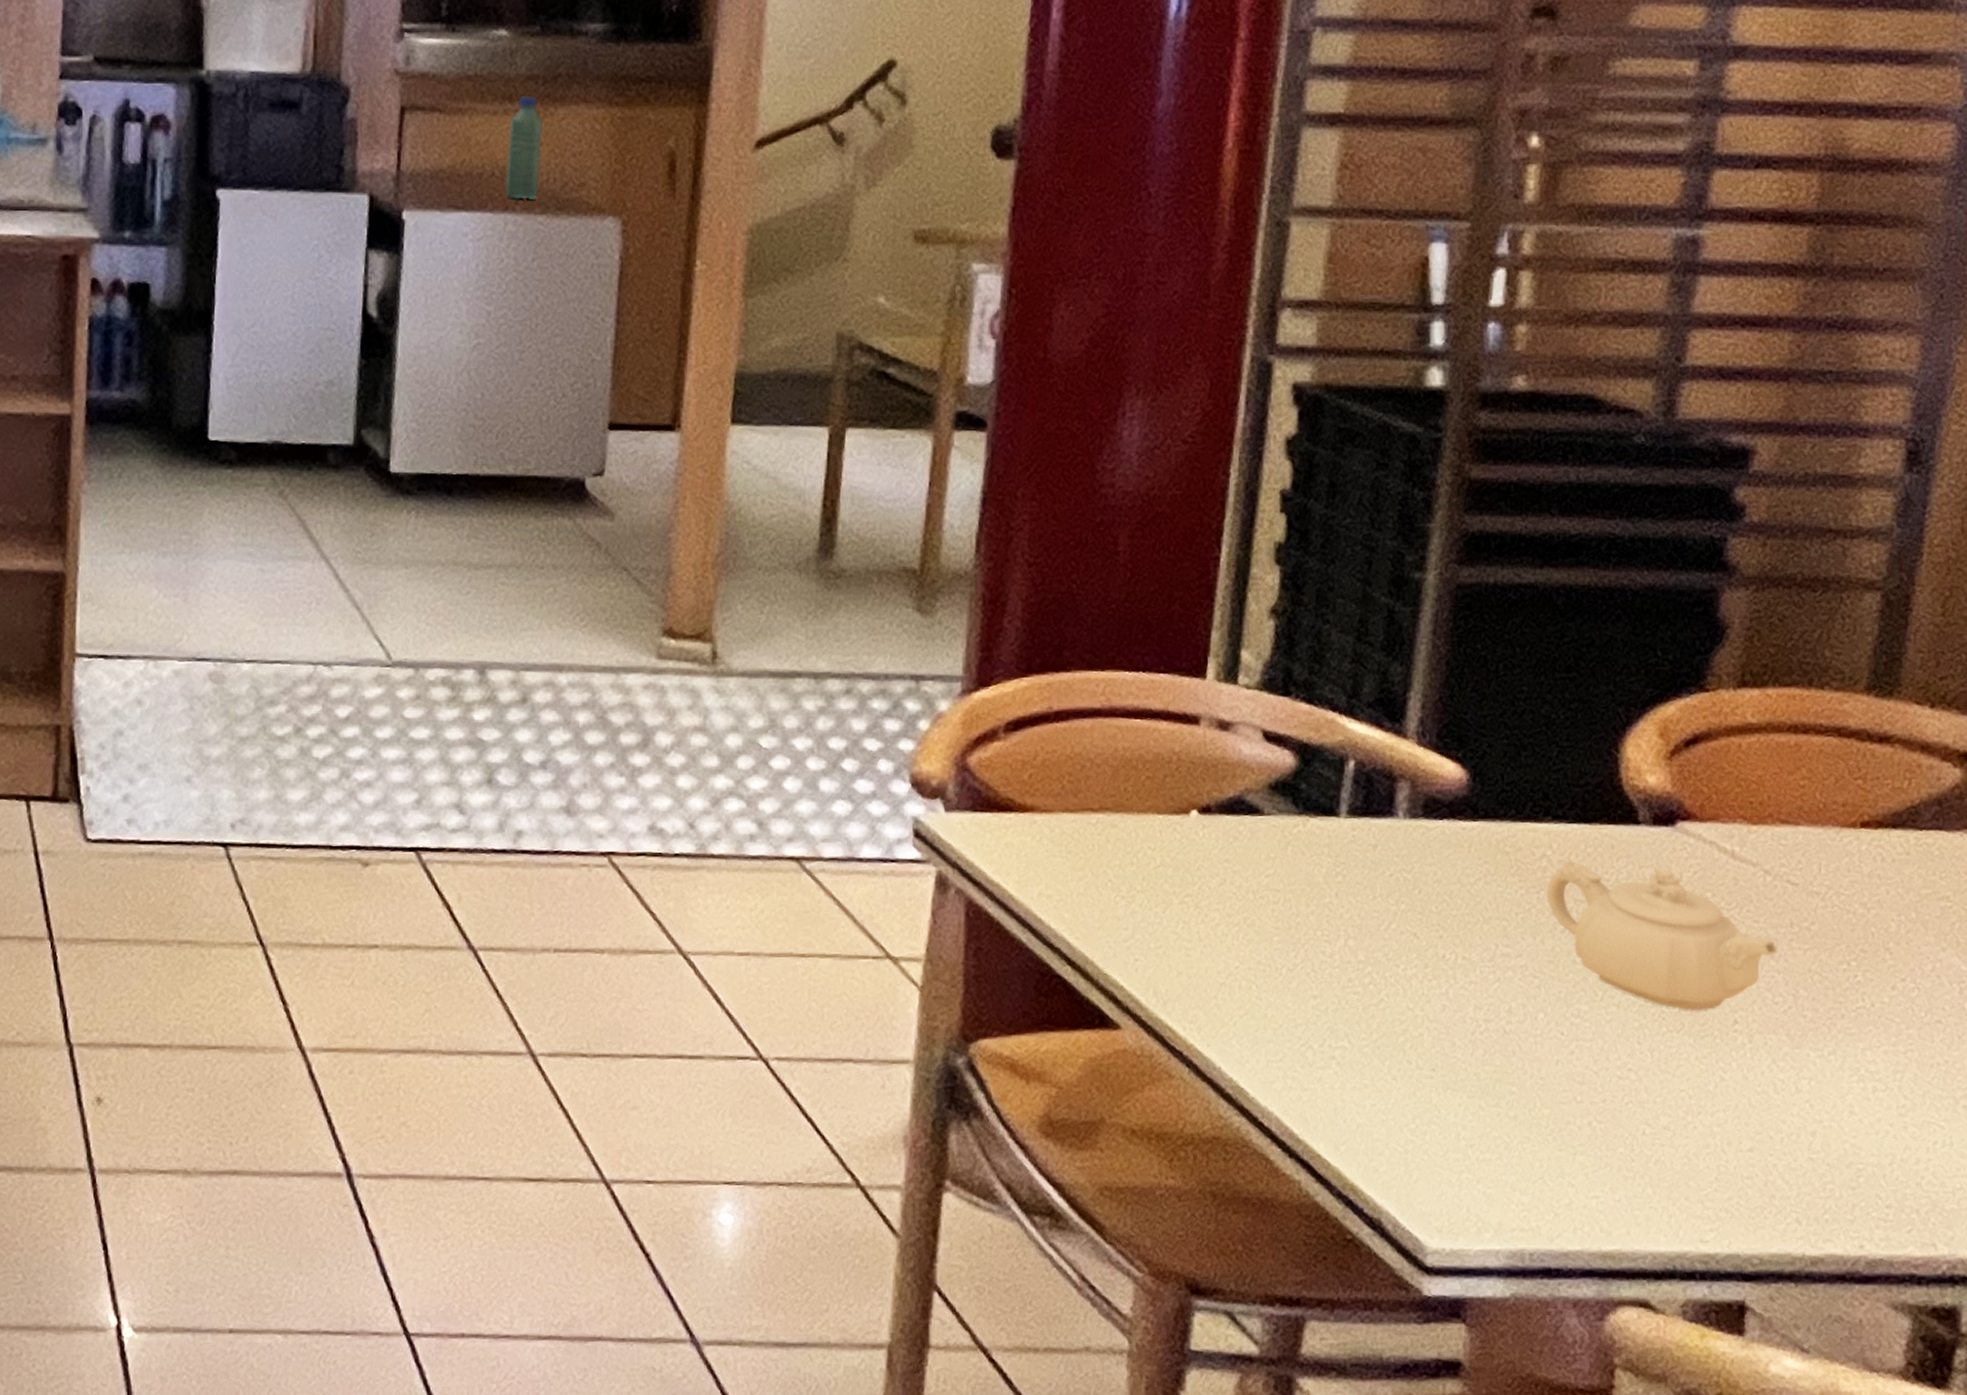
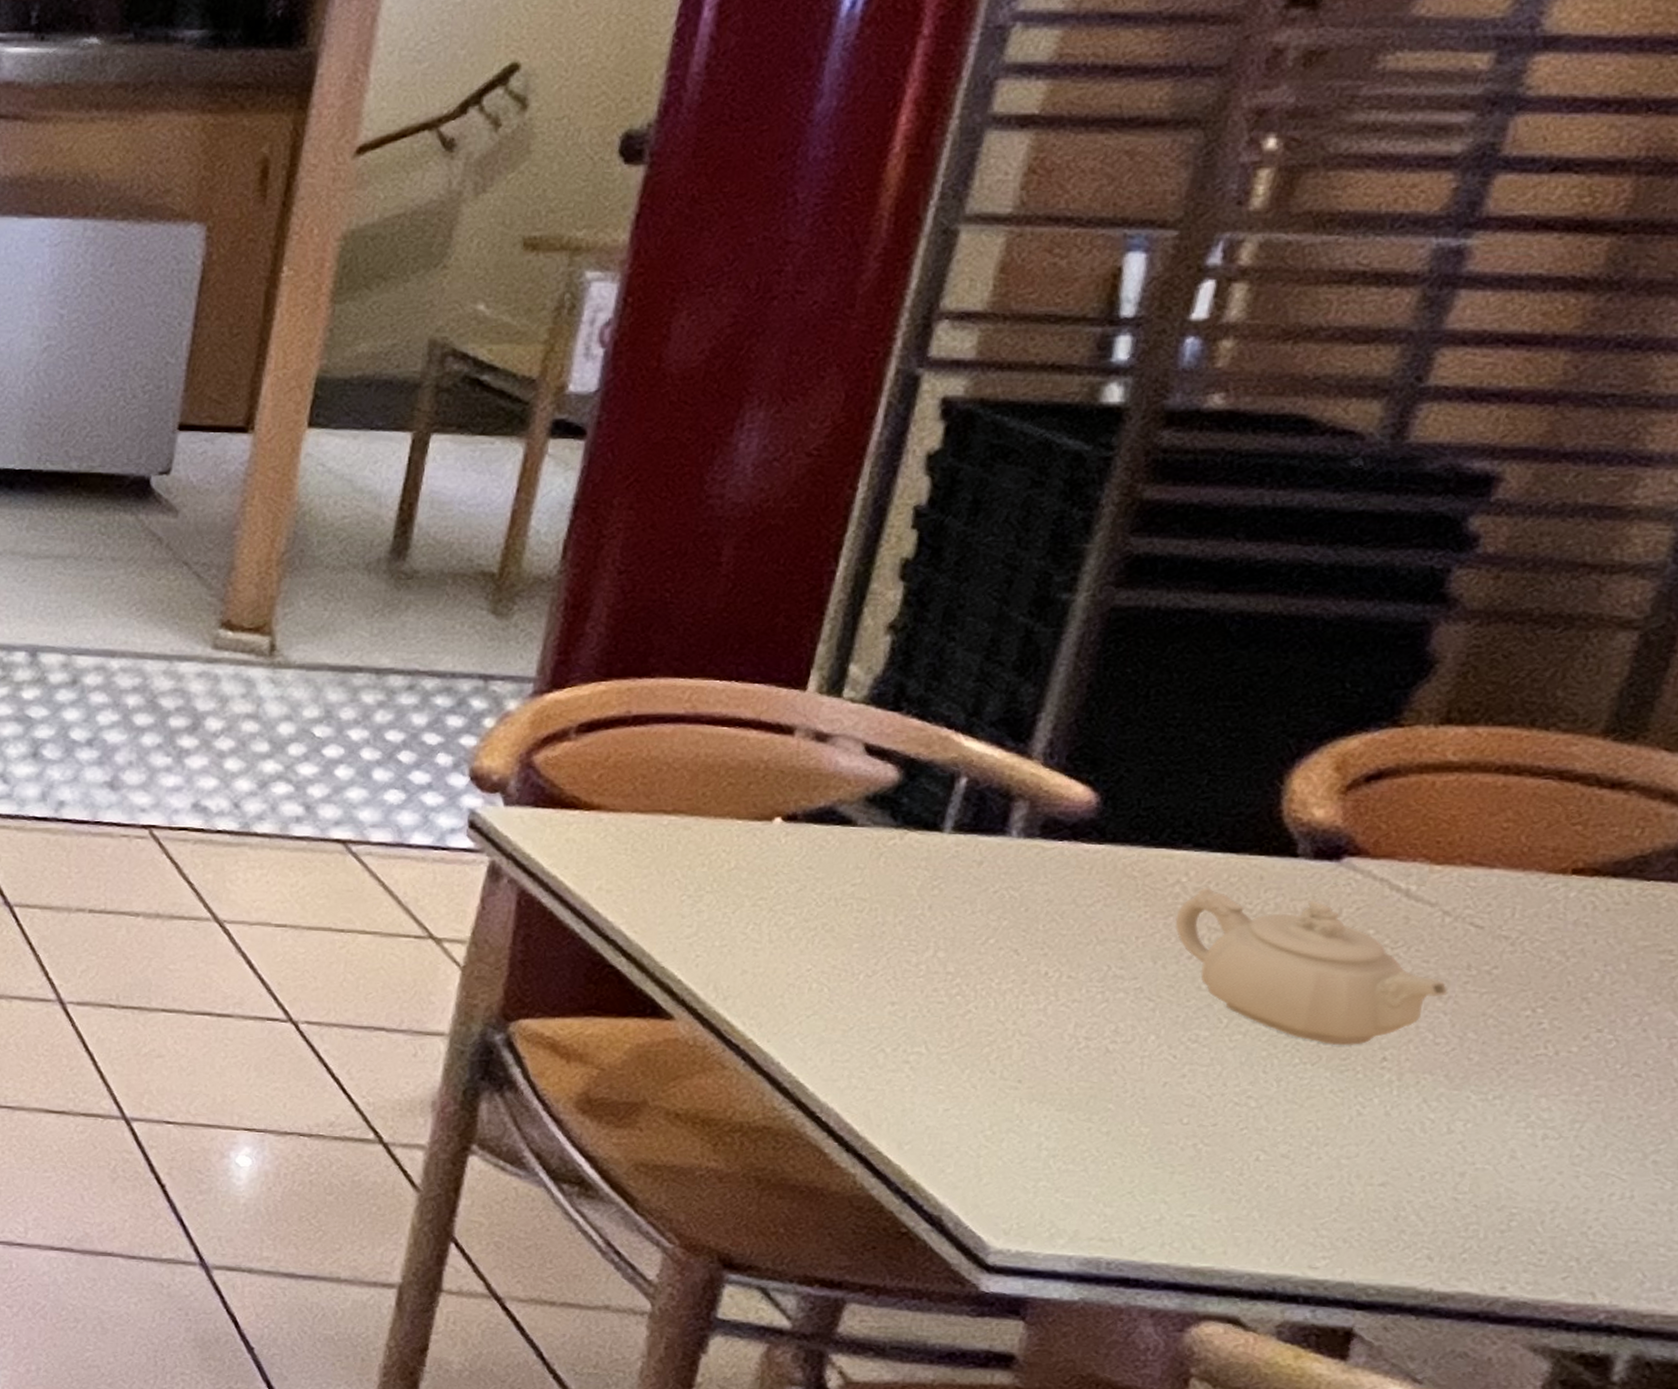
water bottle: present [505,96,543,200] -> none [86,104,130,206]

